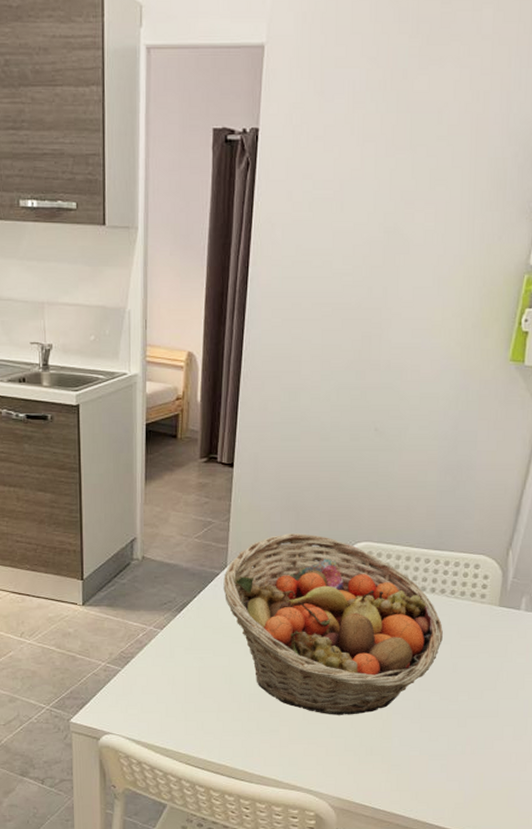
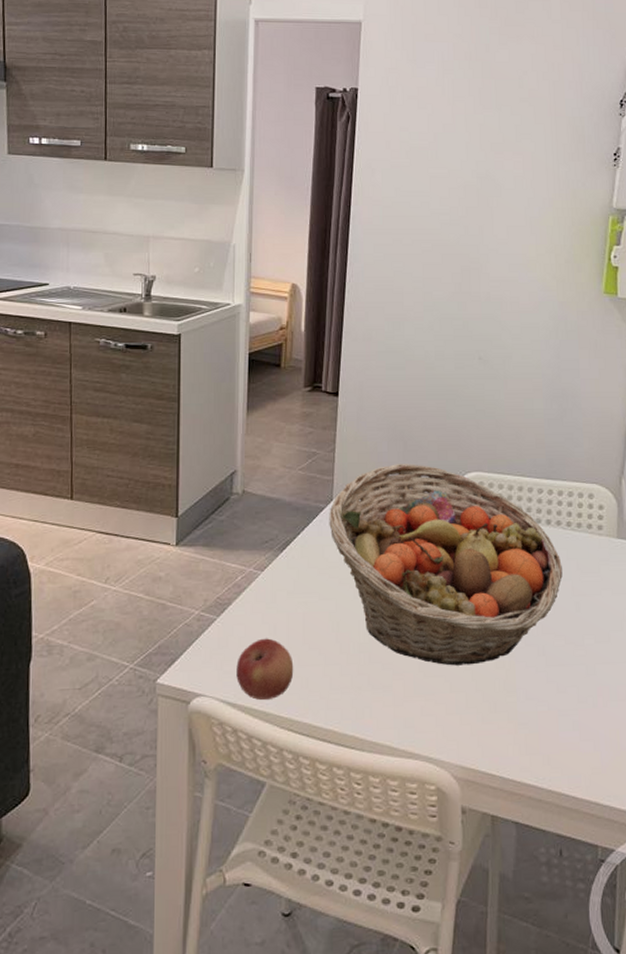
apple: none [140,687,191,738] -> present [236,638,294,700]

